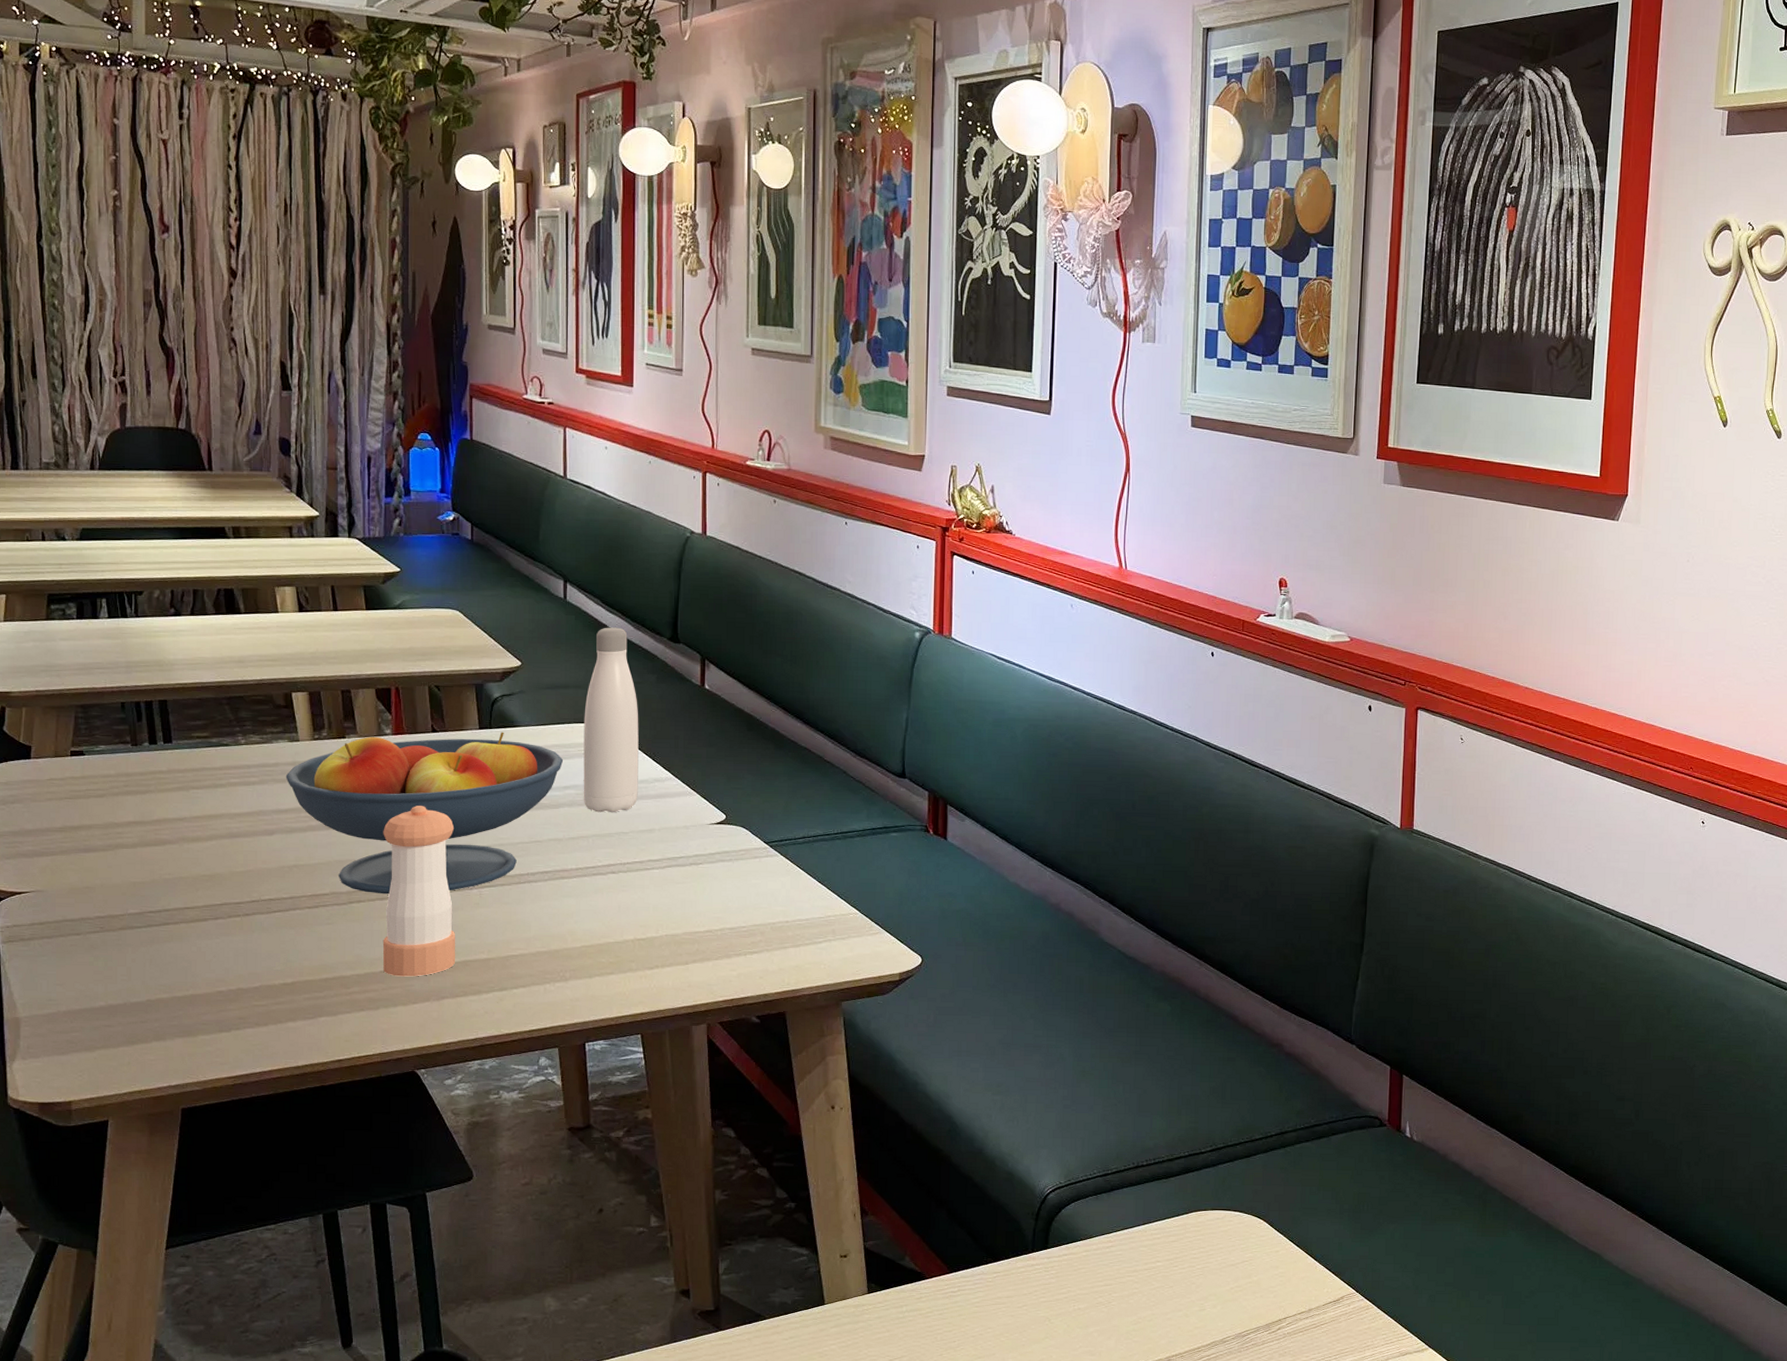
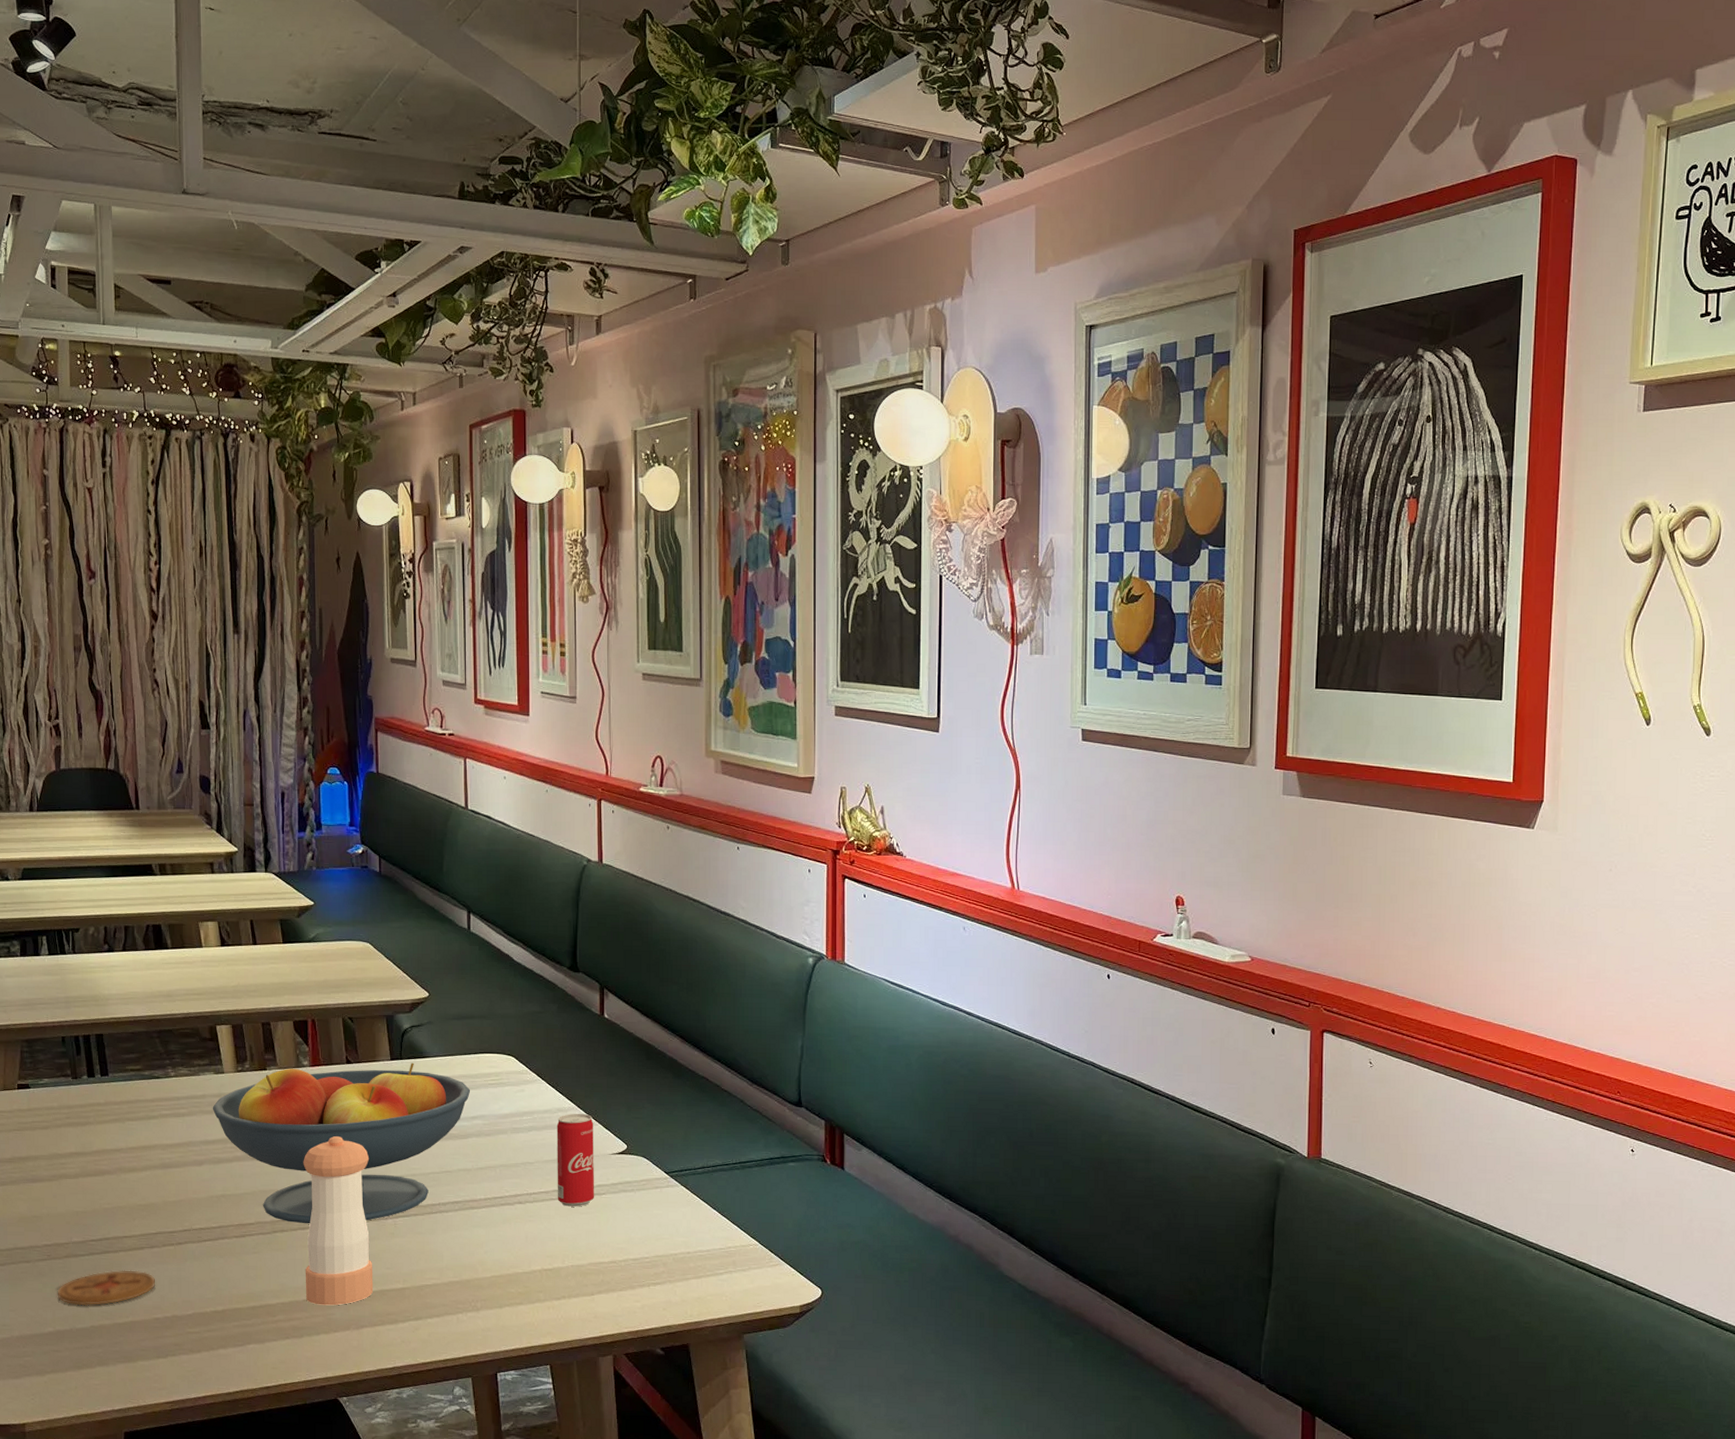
coaster: none [110,942,220,979] -> present [57,1270,156,1306]
water bottle: present [583,627,639,813] -> none [489,957,542,1143]
beverage can: none [652,783,692,877] -> present [556,1113,594,1207]

